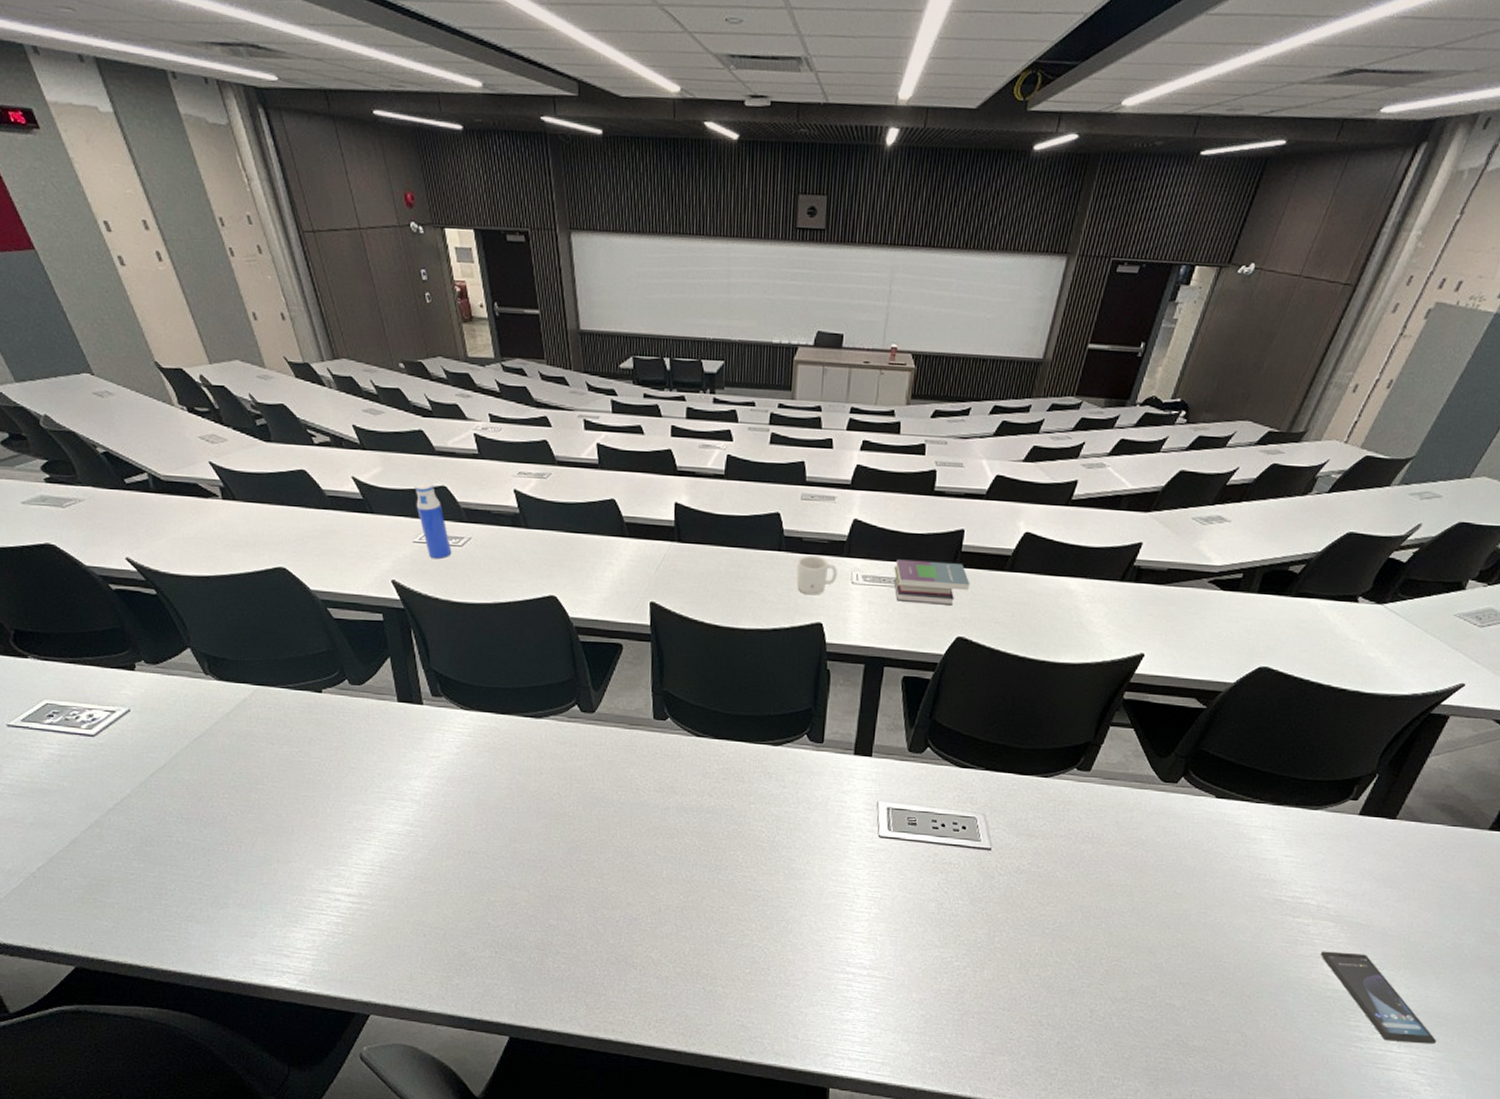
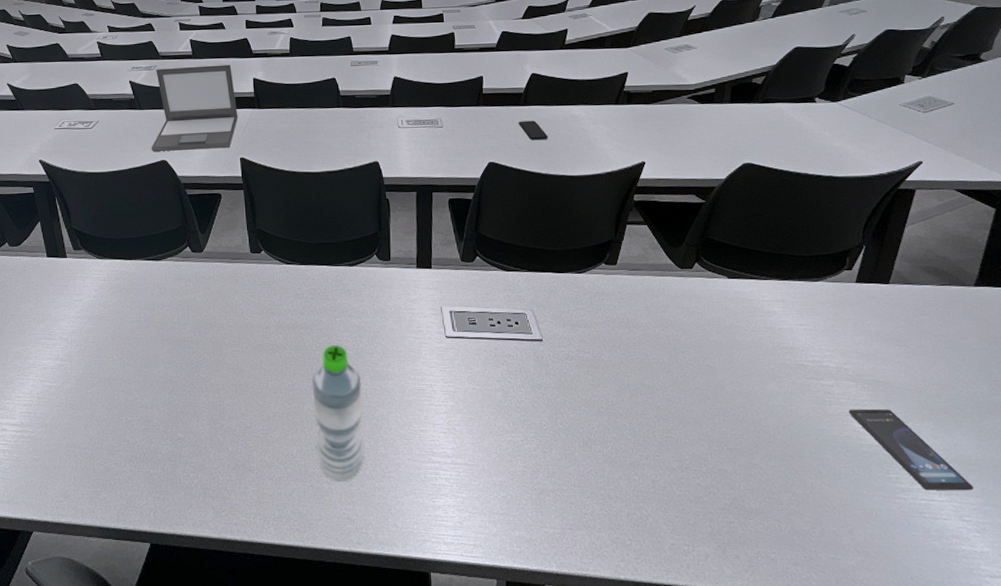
water bottle: present [415,482,452,558] -> none [54,82,84,140]
laptop: none [537,478,652,587] -> present [151,64,238,151]
water bottle: none [713,835,774,986] -> present [311,345,365,481]
mug: present [796,556,837,595] -> none [353,109,386,140]
books: present [894,559,970,606] -> none [431,103,494,138]
smartphone: none [1000,590,1034,615] -> present [519,120,548,140]

